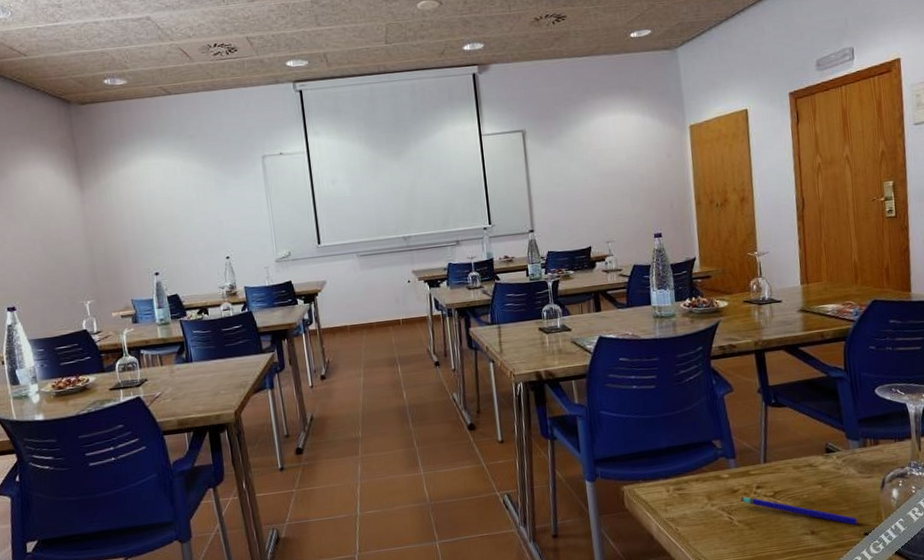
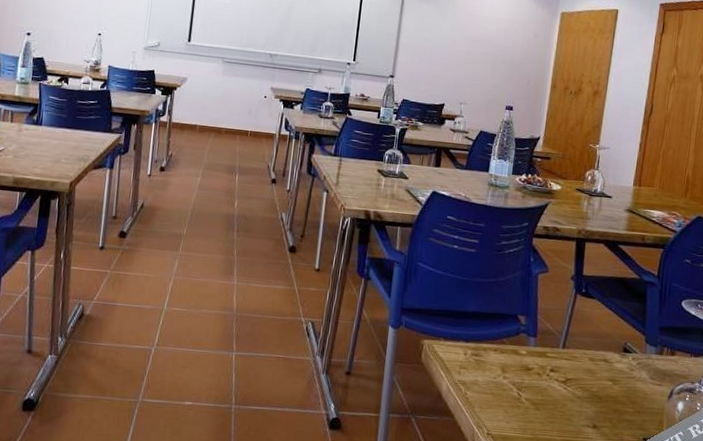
pen: present [740,496,858,526] -> none [532,376,640,429]

